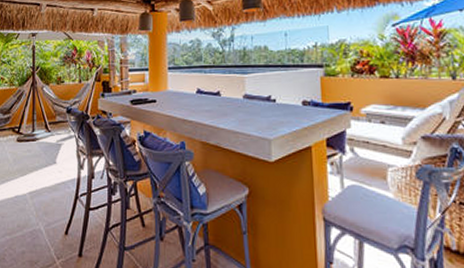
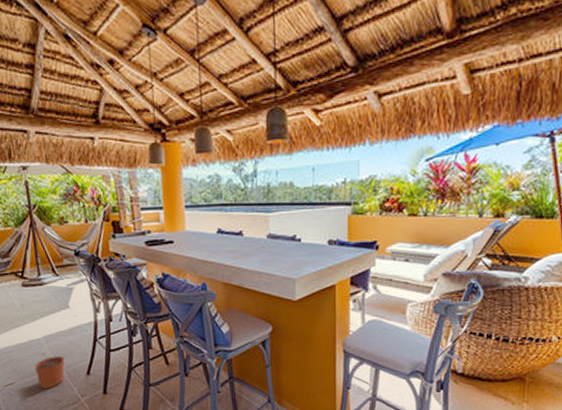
plant pot: none [17,209,46,248] -> present [35,352,65,389]

